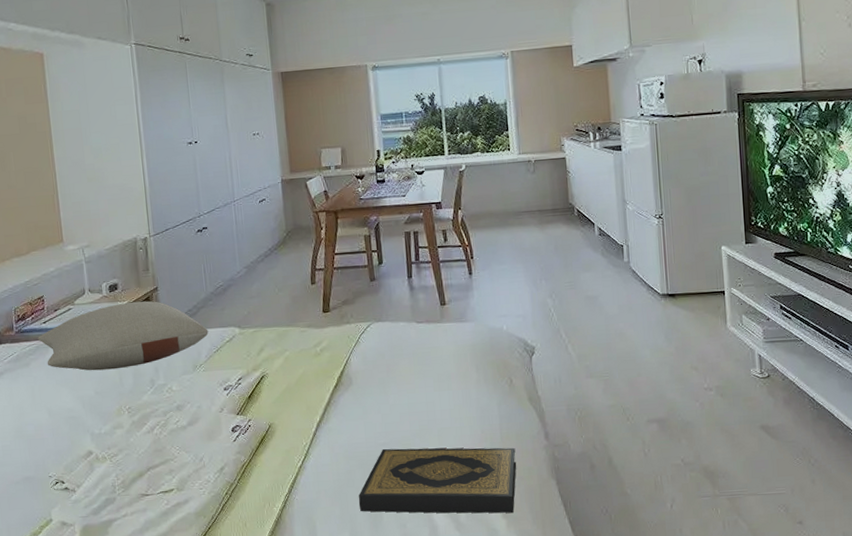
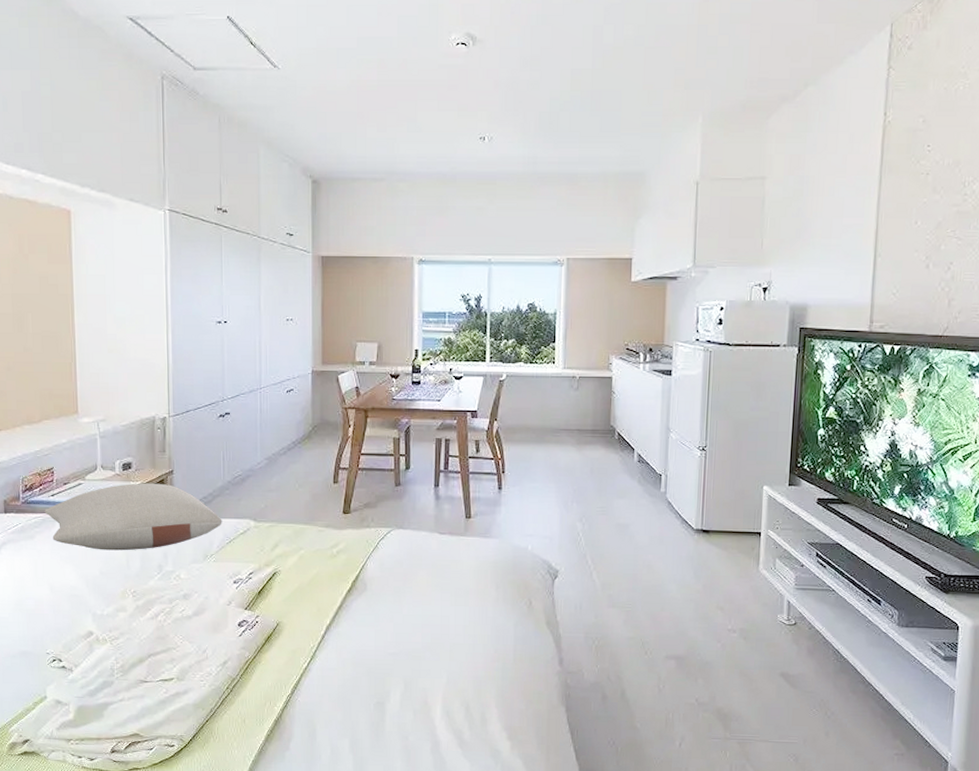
hardback book: present [359,447,517,514] -> none [362,659,528,735]

